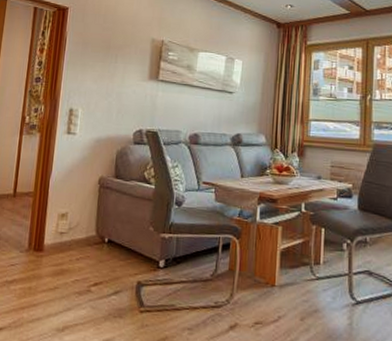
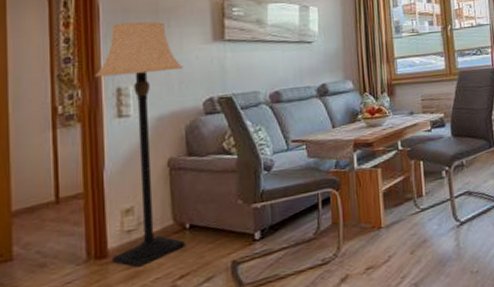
lamp: none [45,54,123,268] -> present [95,21,186,268]

